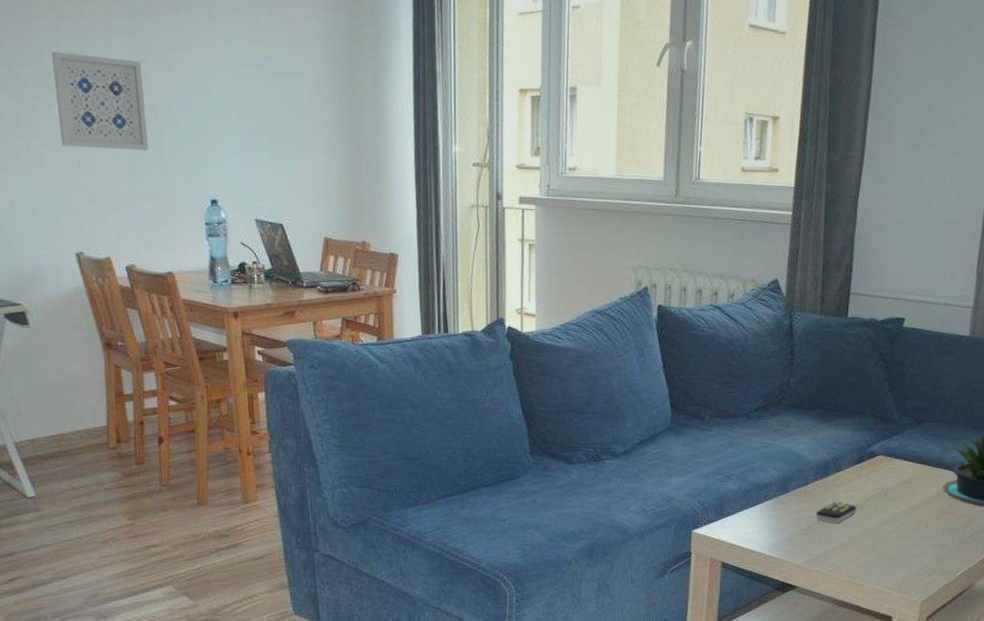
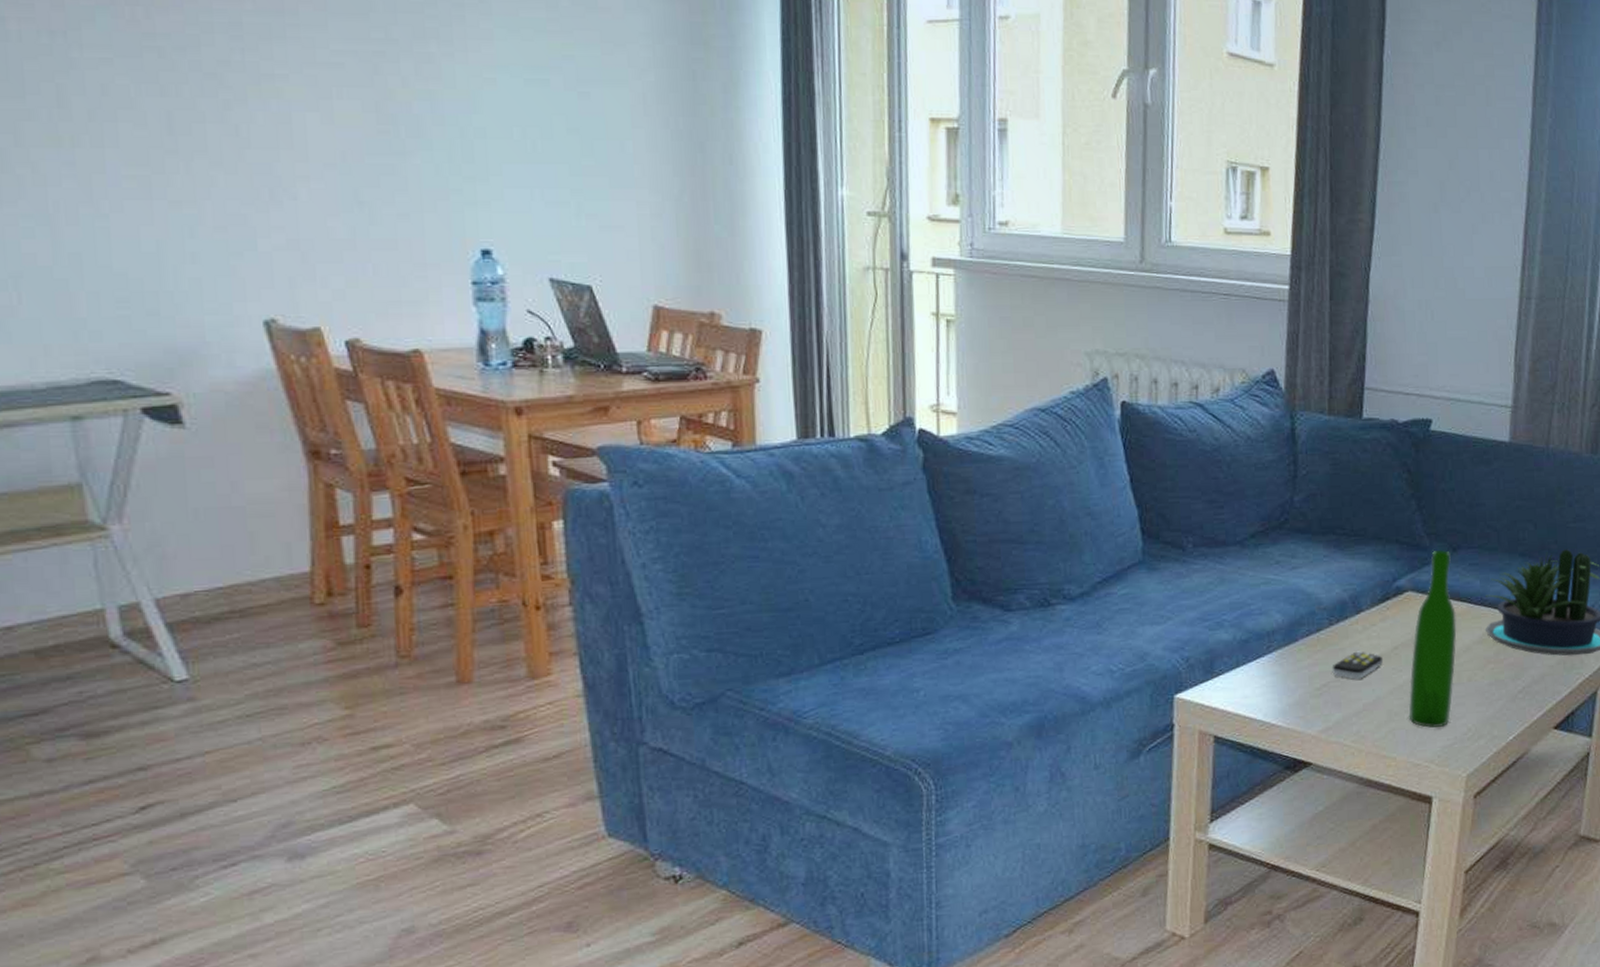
wall art: present [51,51,149,151] -> none [229,33,385,179]
wine bottle: none [876,422,918,563] -> present [1408,549,1457,728]

